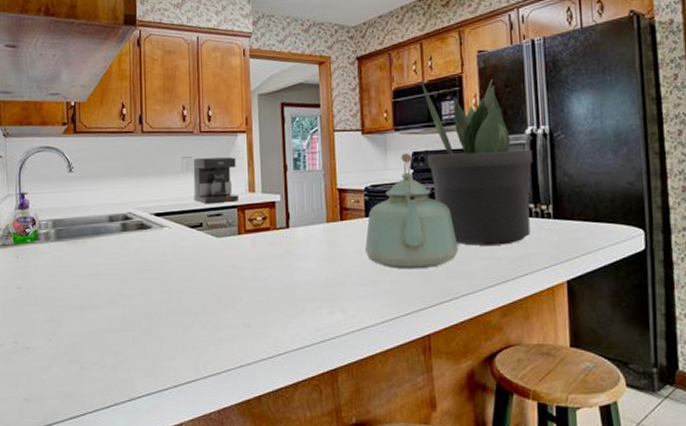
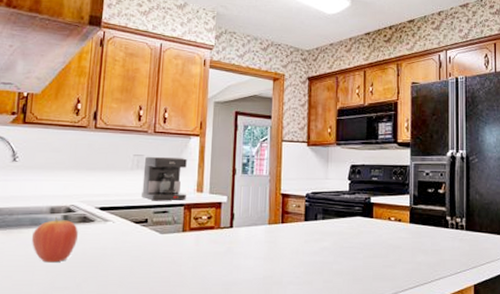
fruit: none [94,224,138,271] -> present [31,216,79,263]
kettle: present [364,153,458,269] -> none [301,165,385,271]
planter: present [420,79,534,246] -> none [362,103,452,251]

